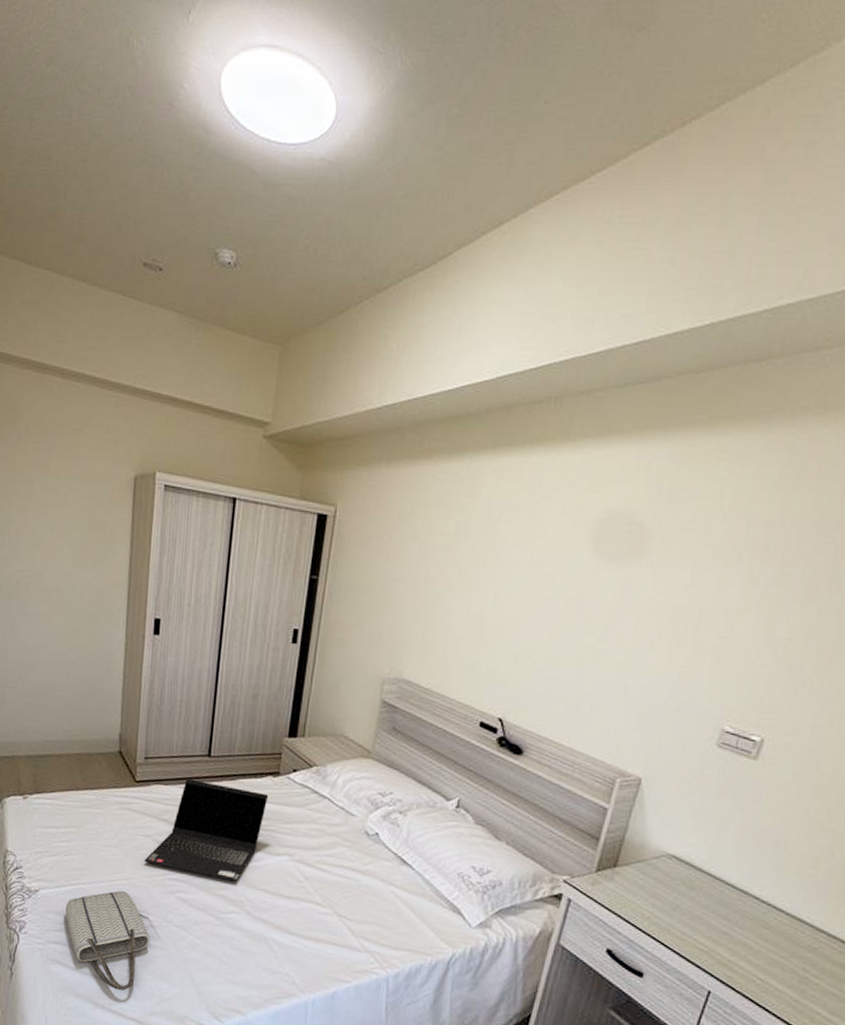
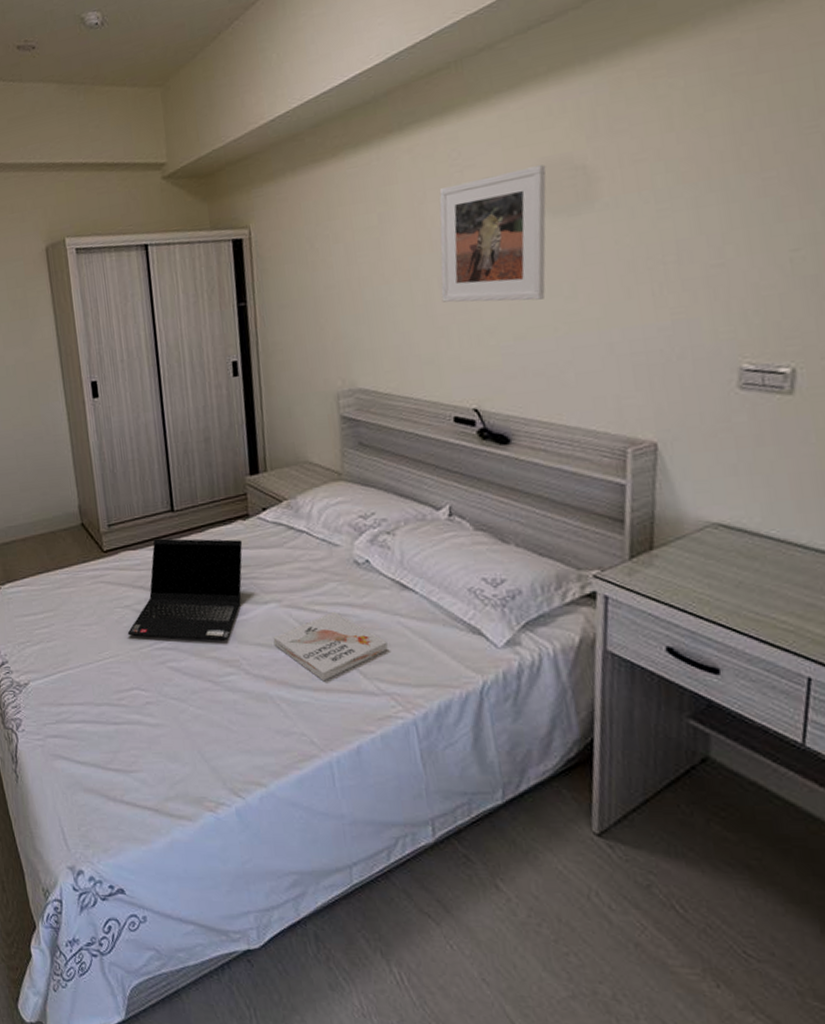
tote bag: present [65,890,150,991] -> none [57,670,150,779]
book: none [278,872,379,932] -> present [273,611,388,680]
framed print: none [493,512,610,634] -> present [439,165,547,303]

